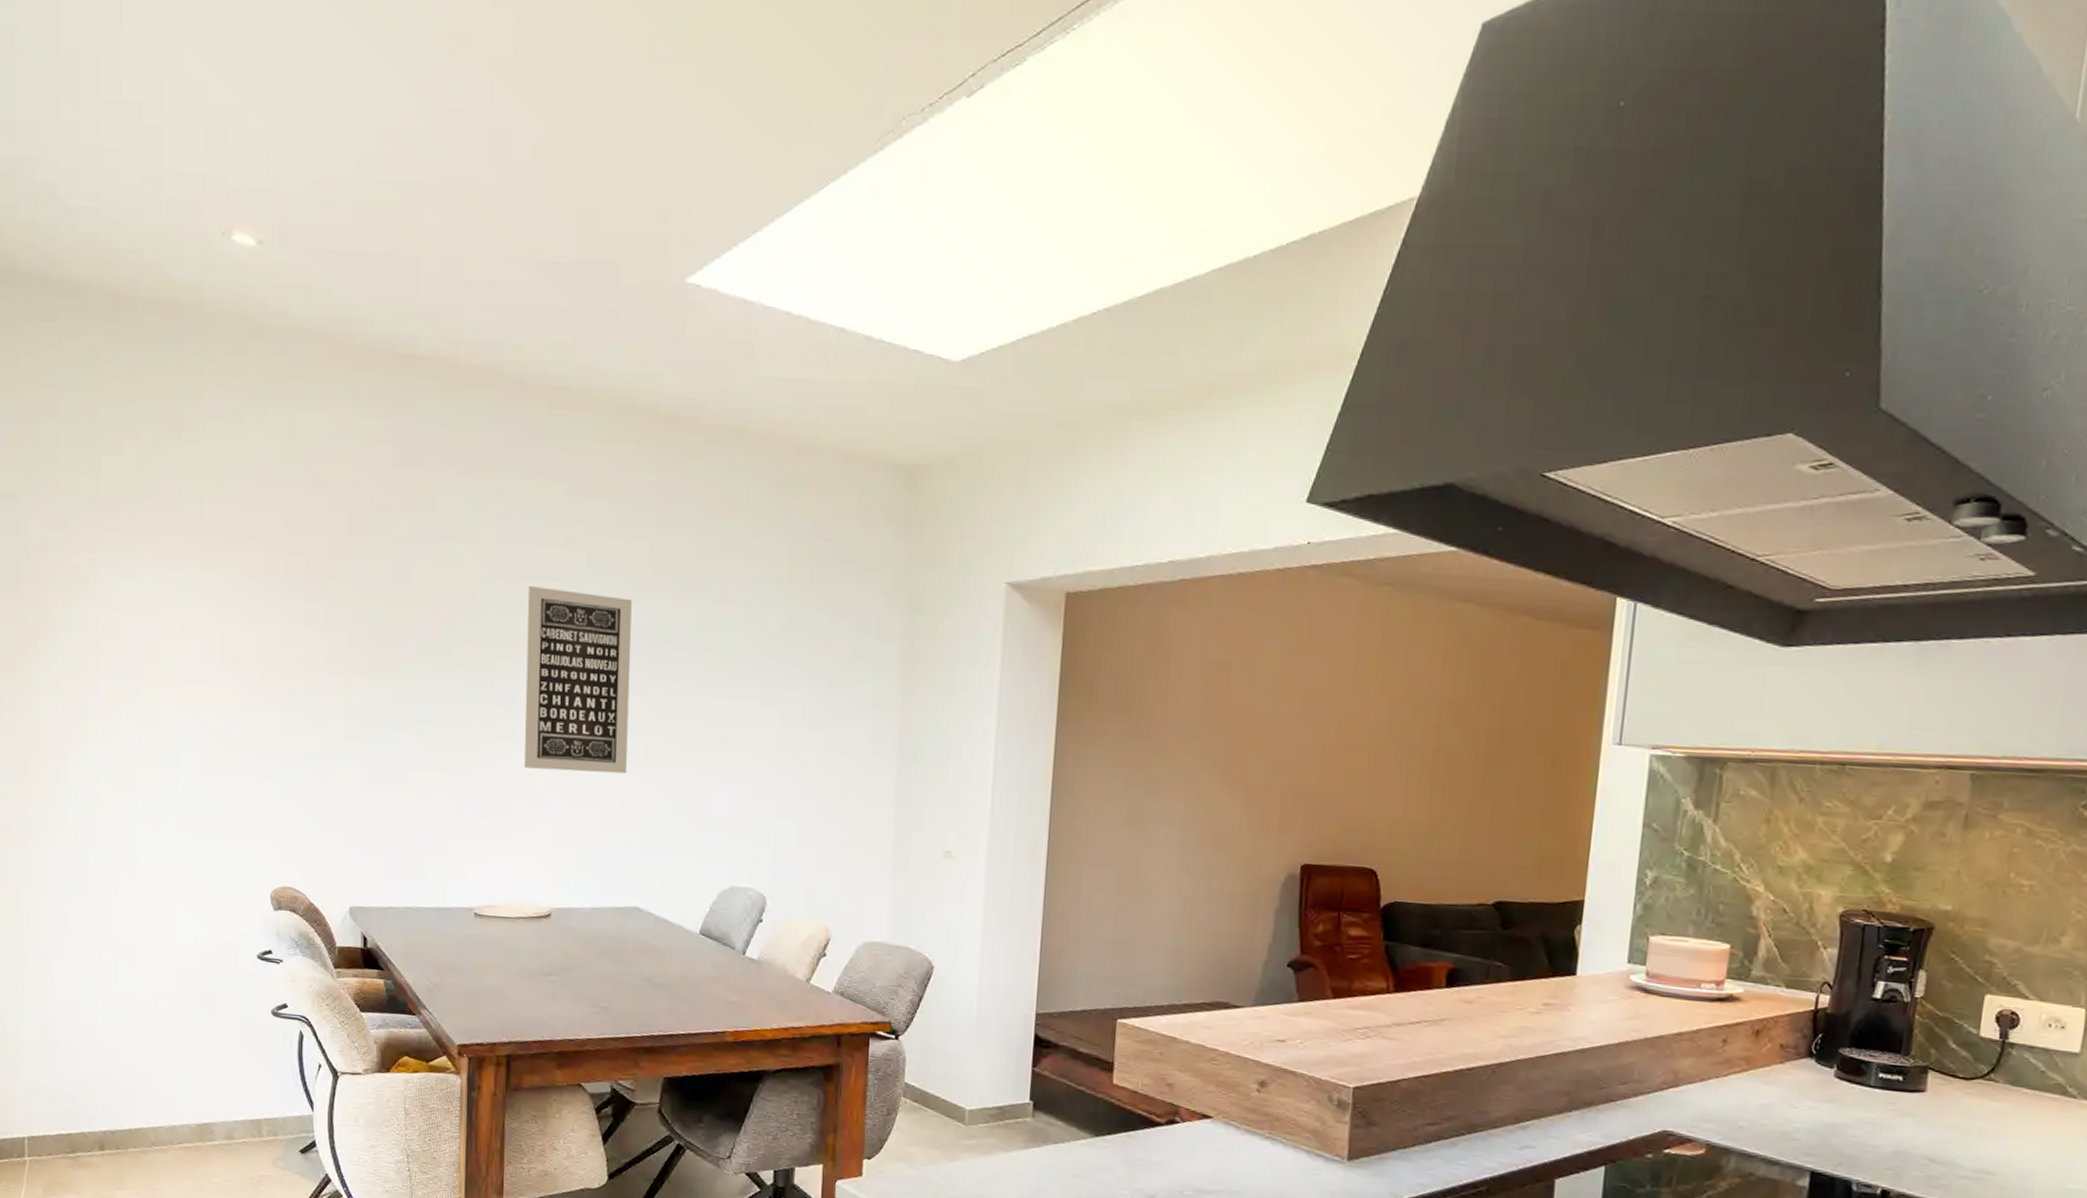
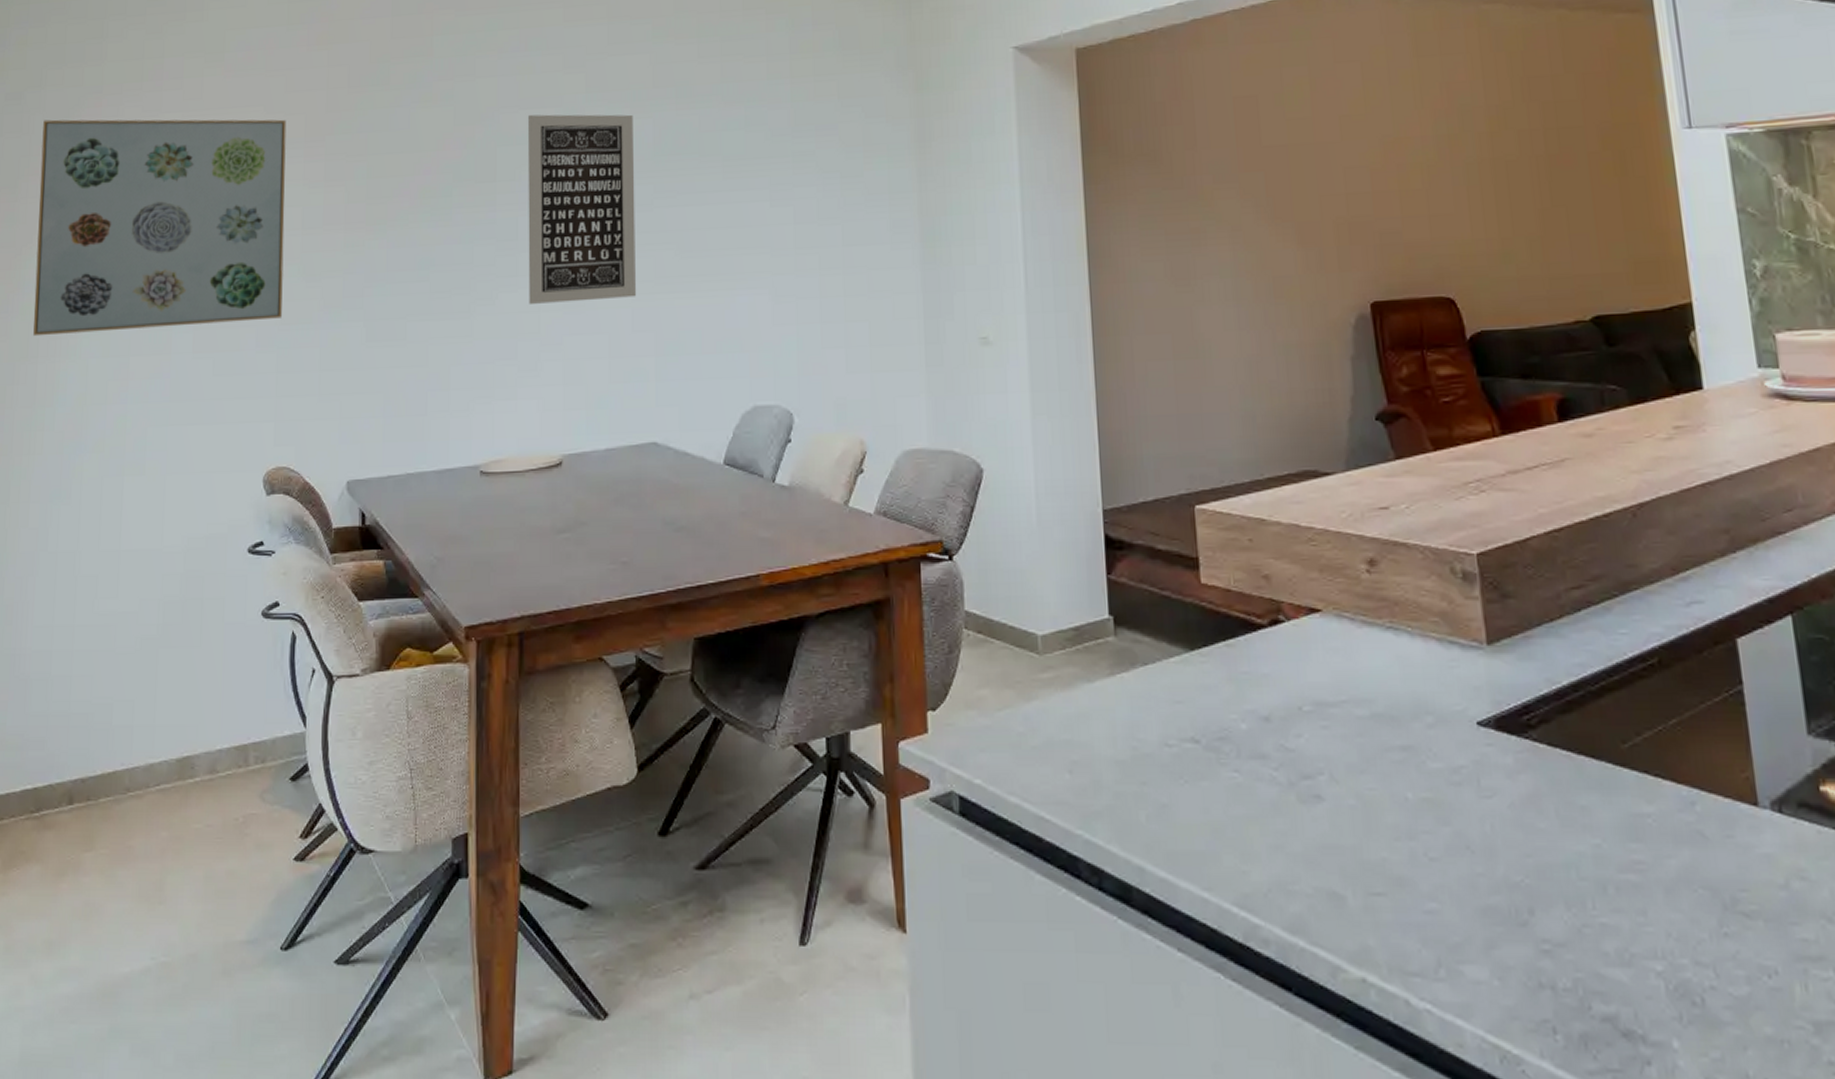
wall art: none [40,525,287,751] -> present [33,119,287,337]

